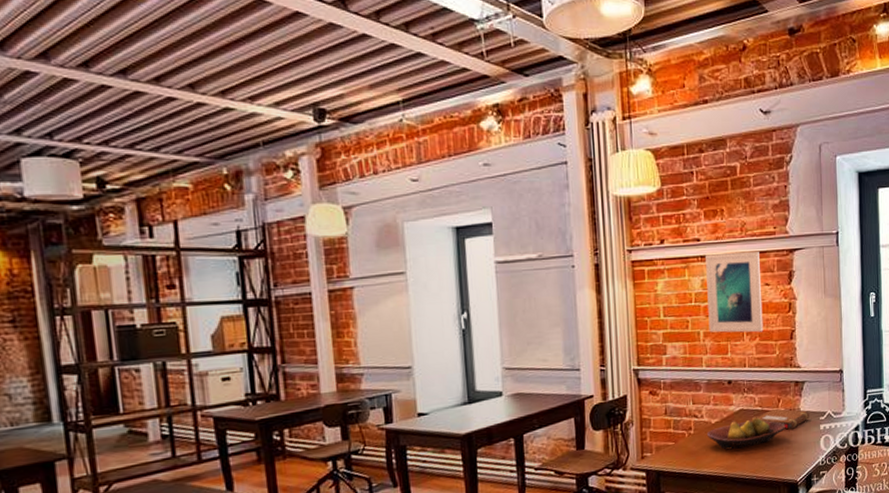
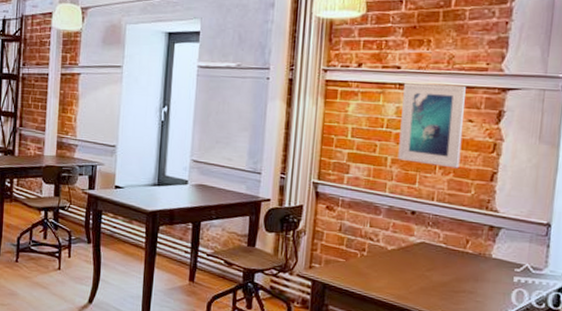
fruit bowl: present [707,417,785,450] -> none [381,252,471,282]
notebook: present [757,408,809,430] -> none [439,248,502,274]

